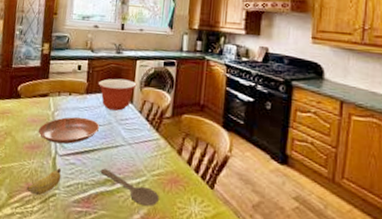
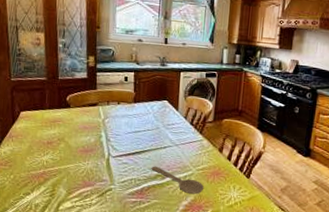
banana: present [26,168,61,196] -> none [84,168,116,191]
bowl: present [38,117,100,144] -> none [91,123,149,147]
mixing bowl: present [98,78,137,111] -> none [144,88,181,117]

